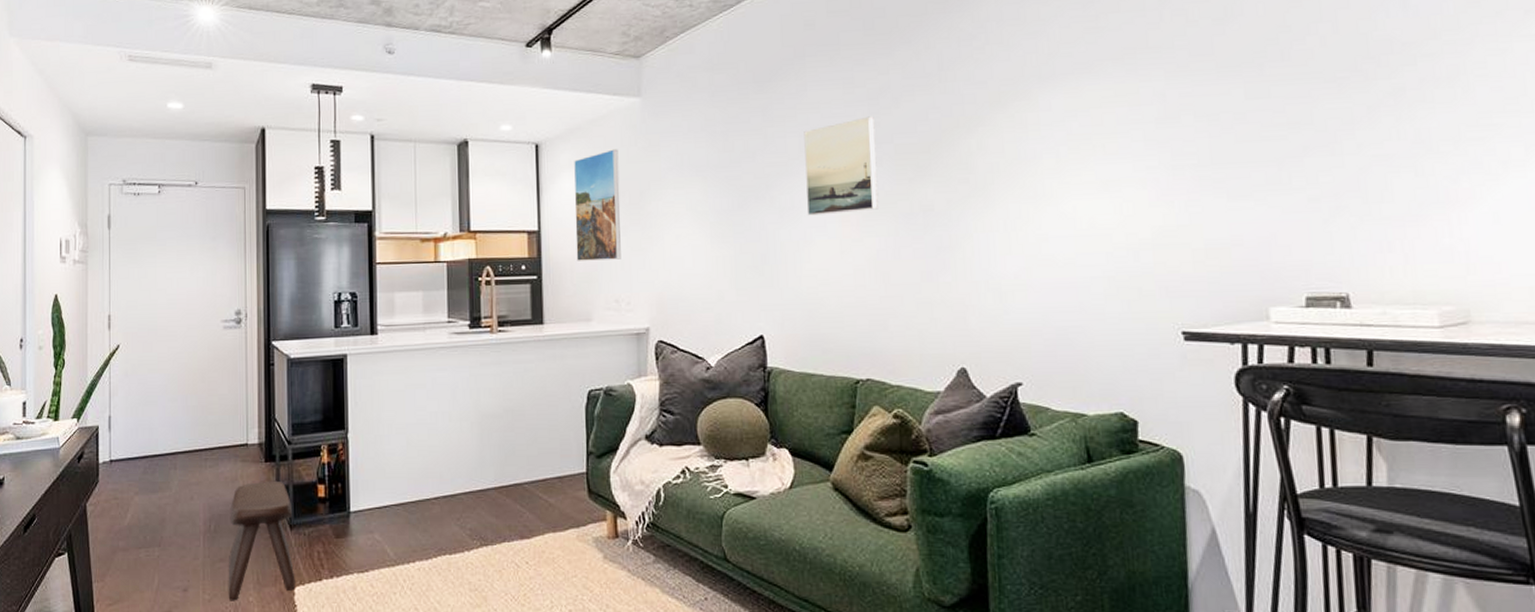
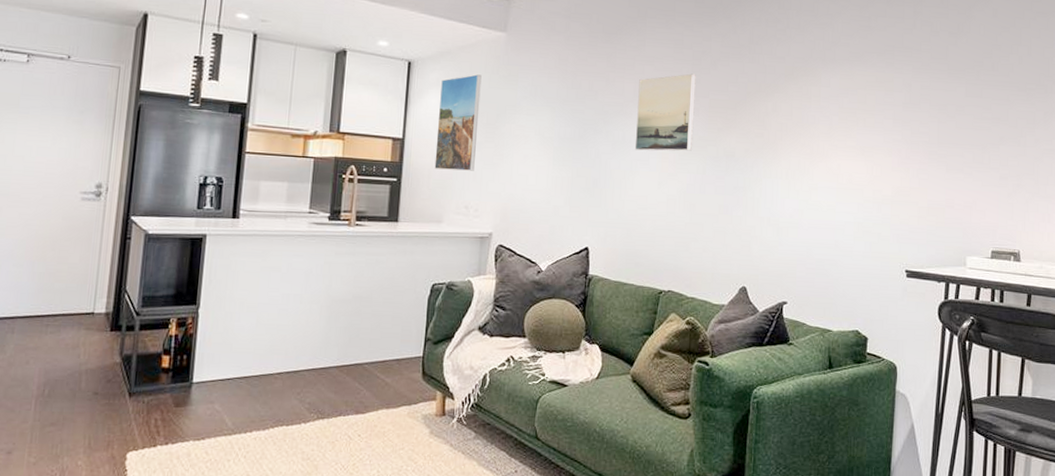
stool: present [228,480,295,601] -> none [55,349,133,465]

